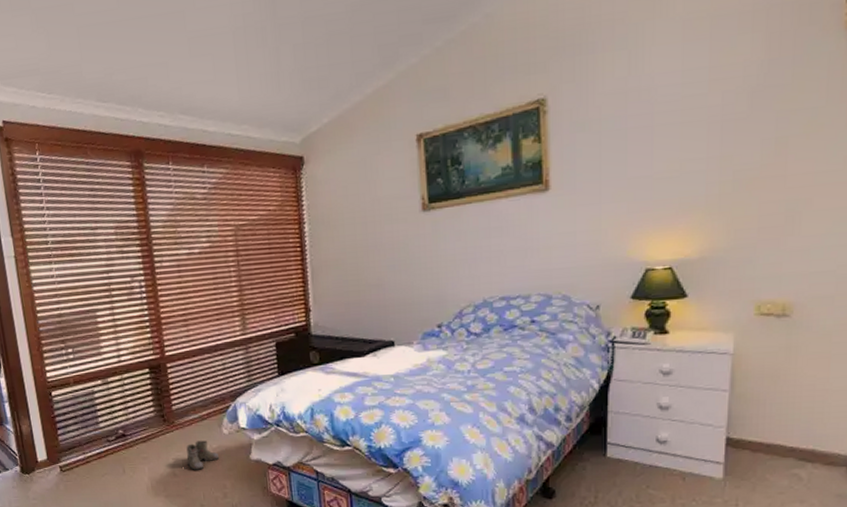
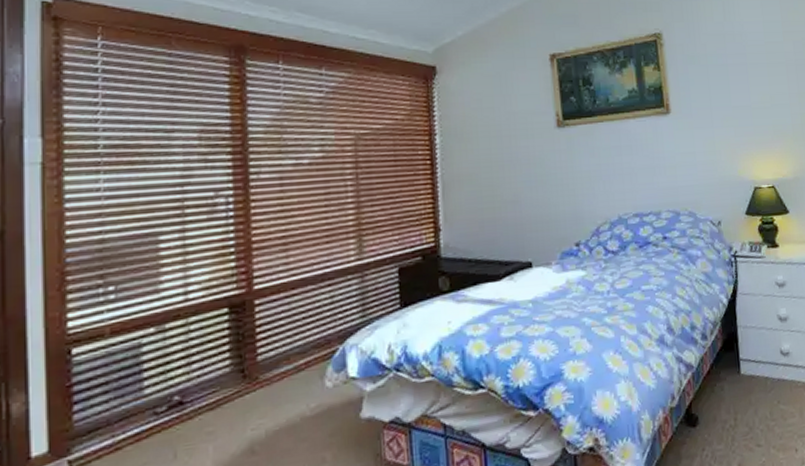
boots: present [185,440,220,470] -> none [269,398,319,442]

